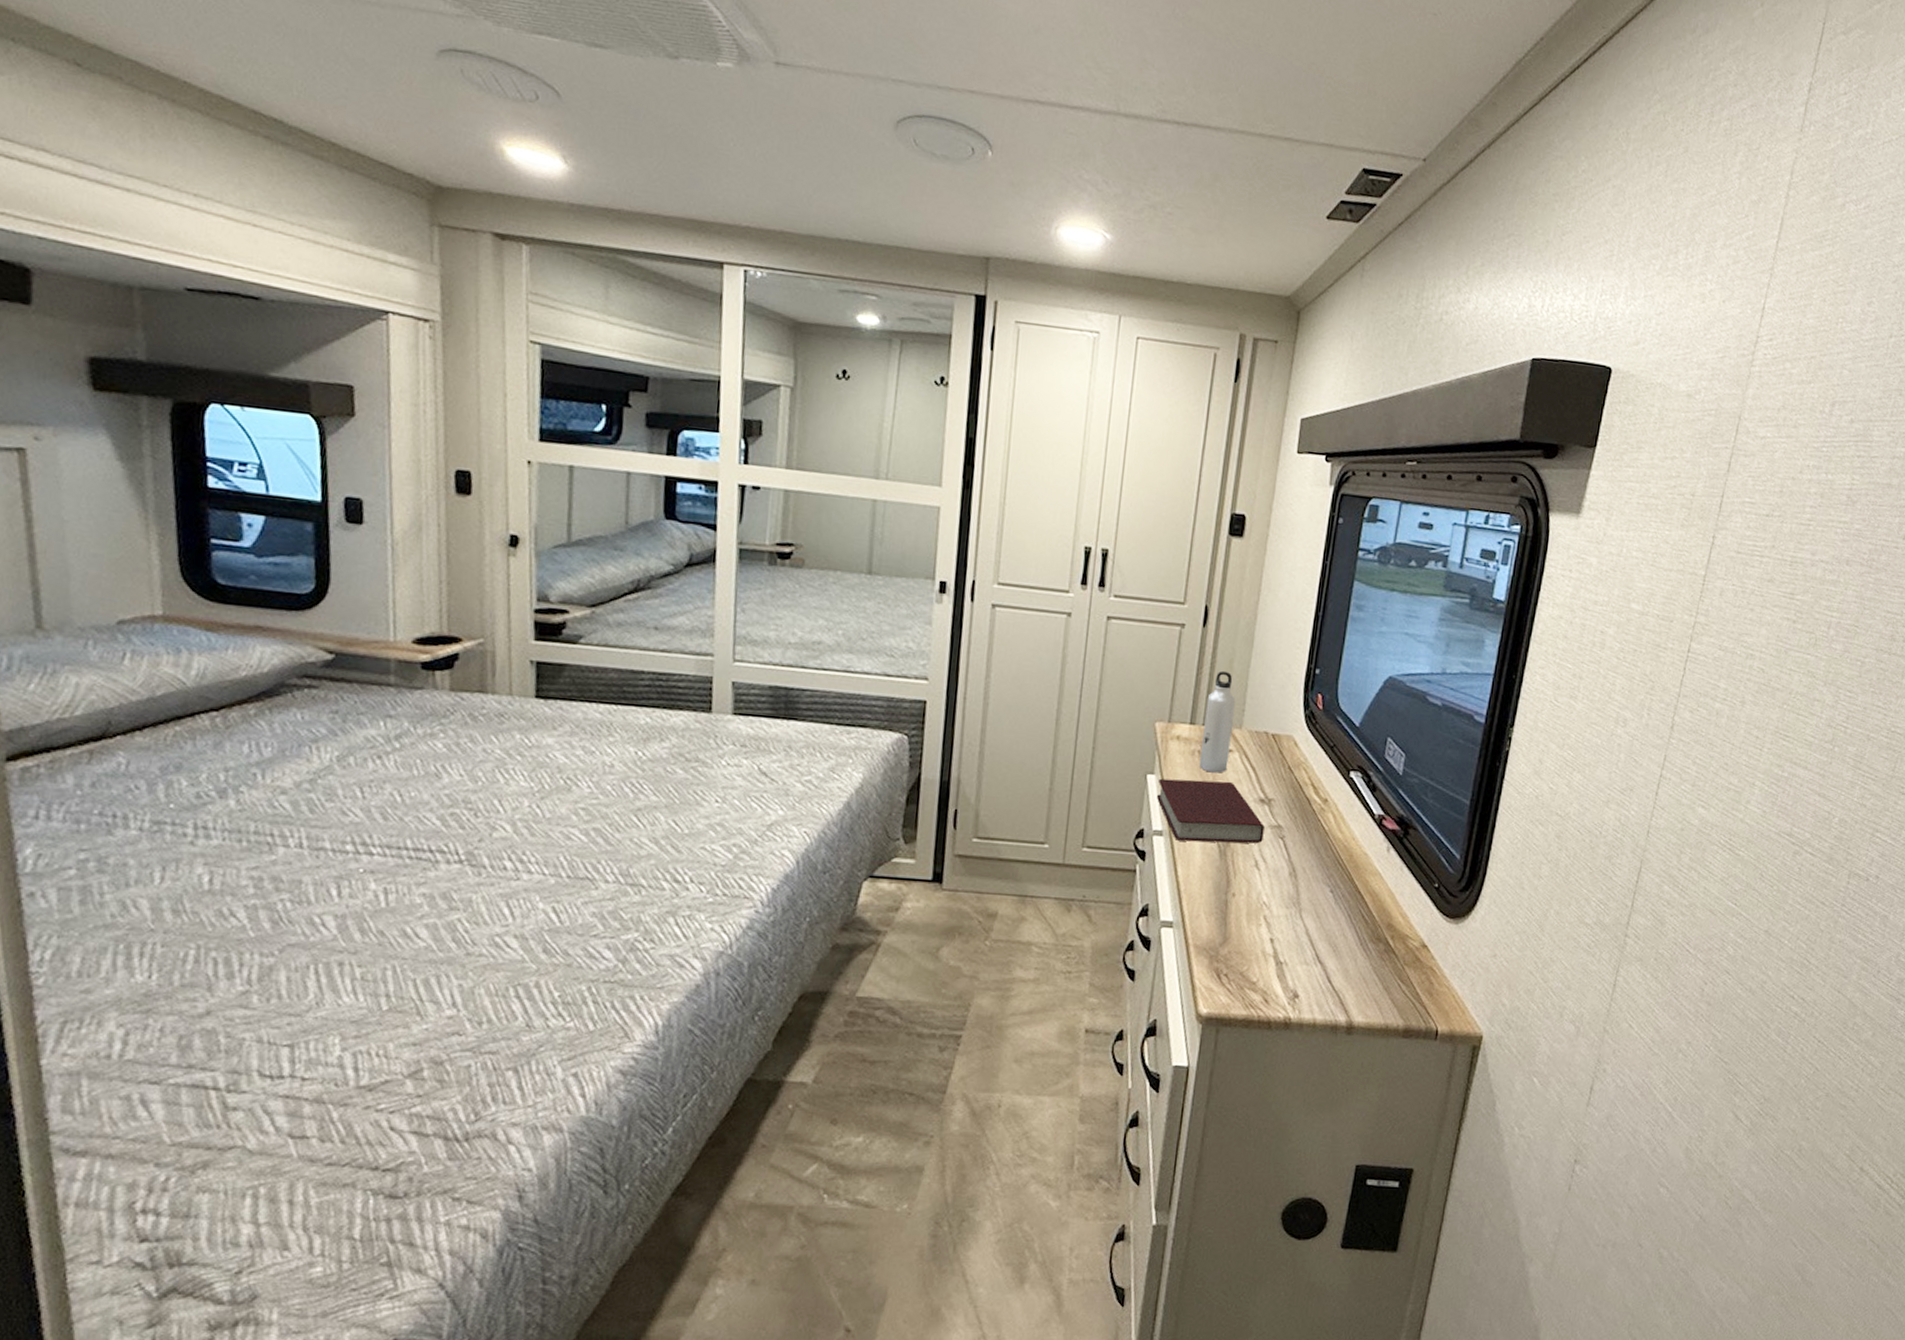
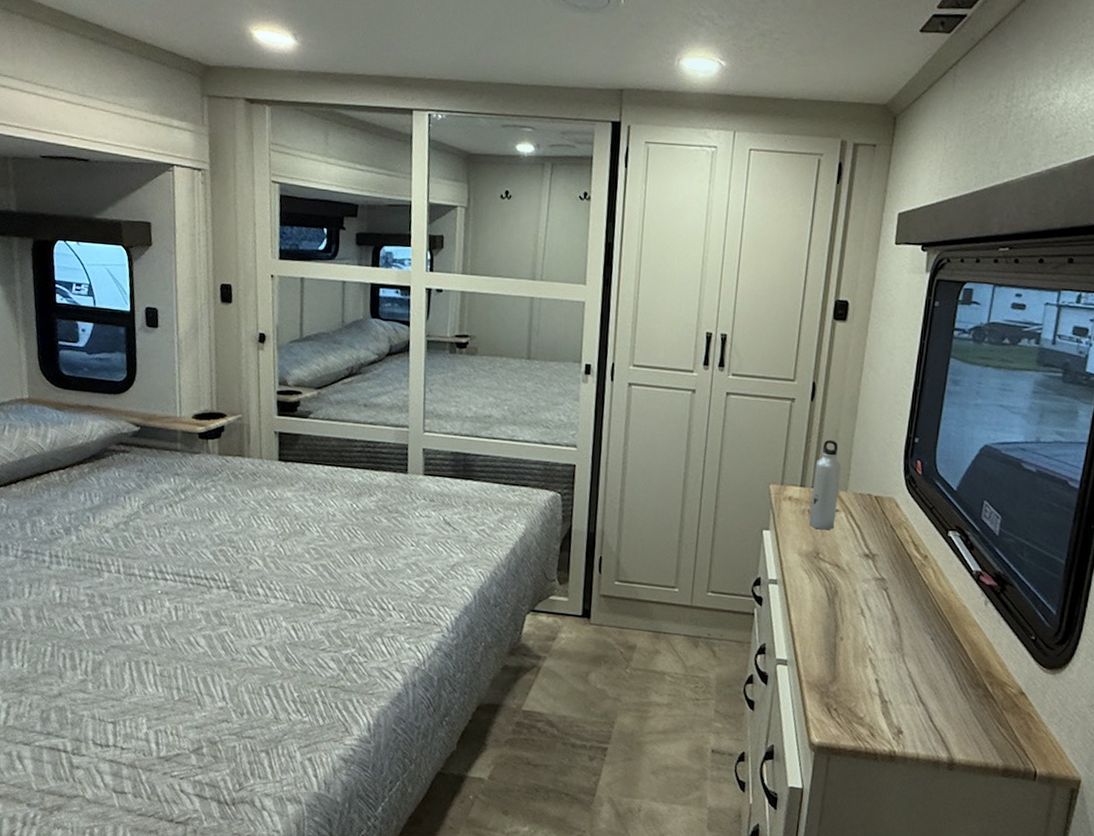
book: present [1157,778,1265,844] -> none [772,534,869,594]

